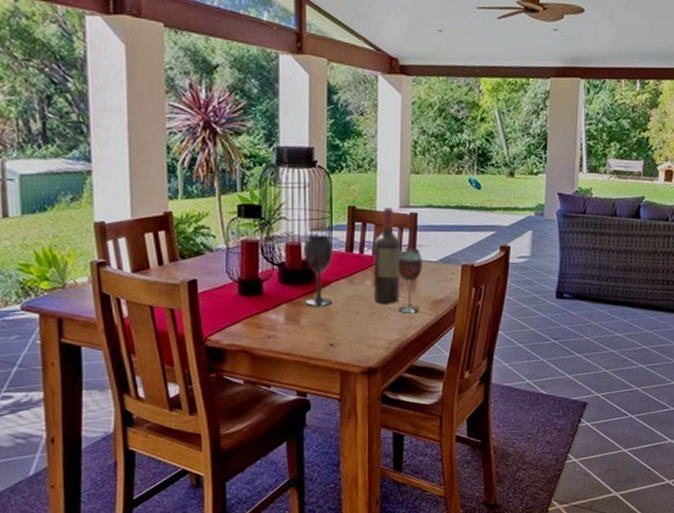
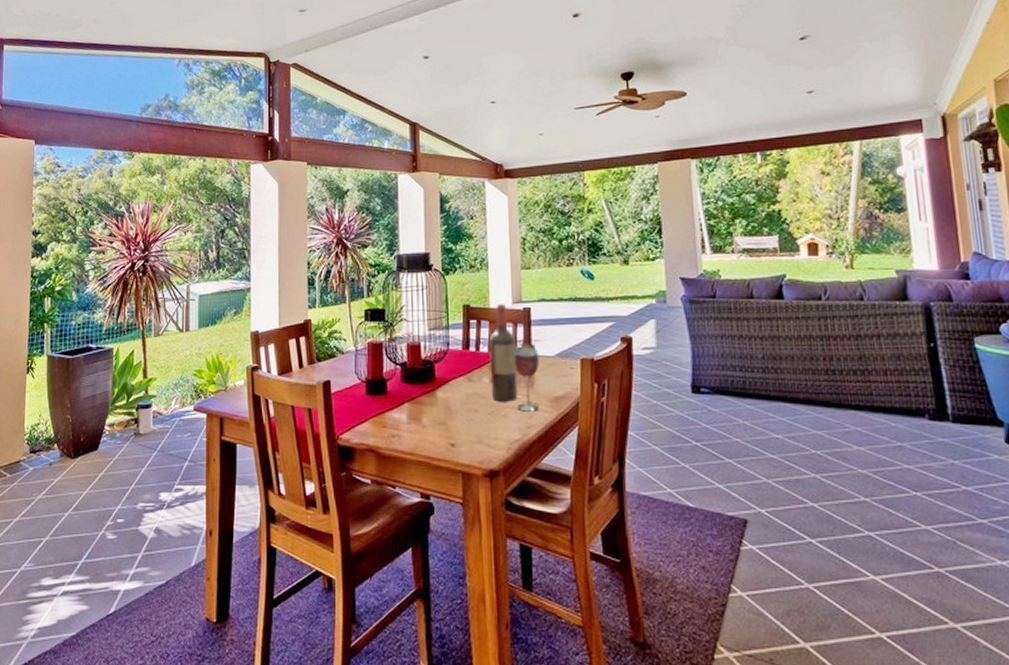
wine glass: present [304,235,334,306] -> none [423,334,452,404]

